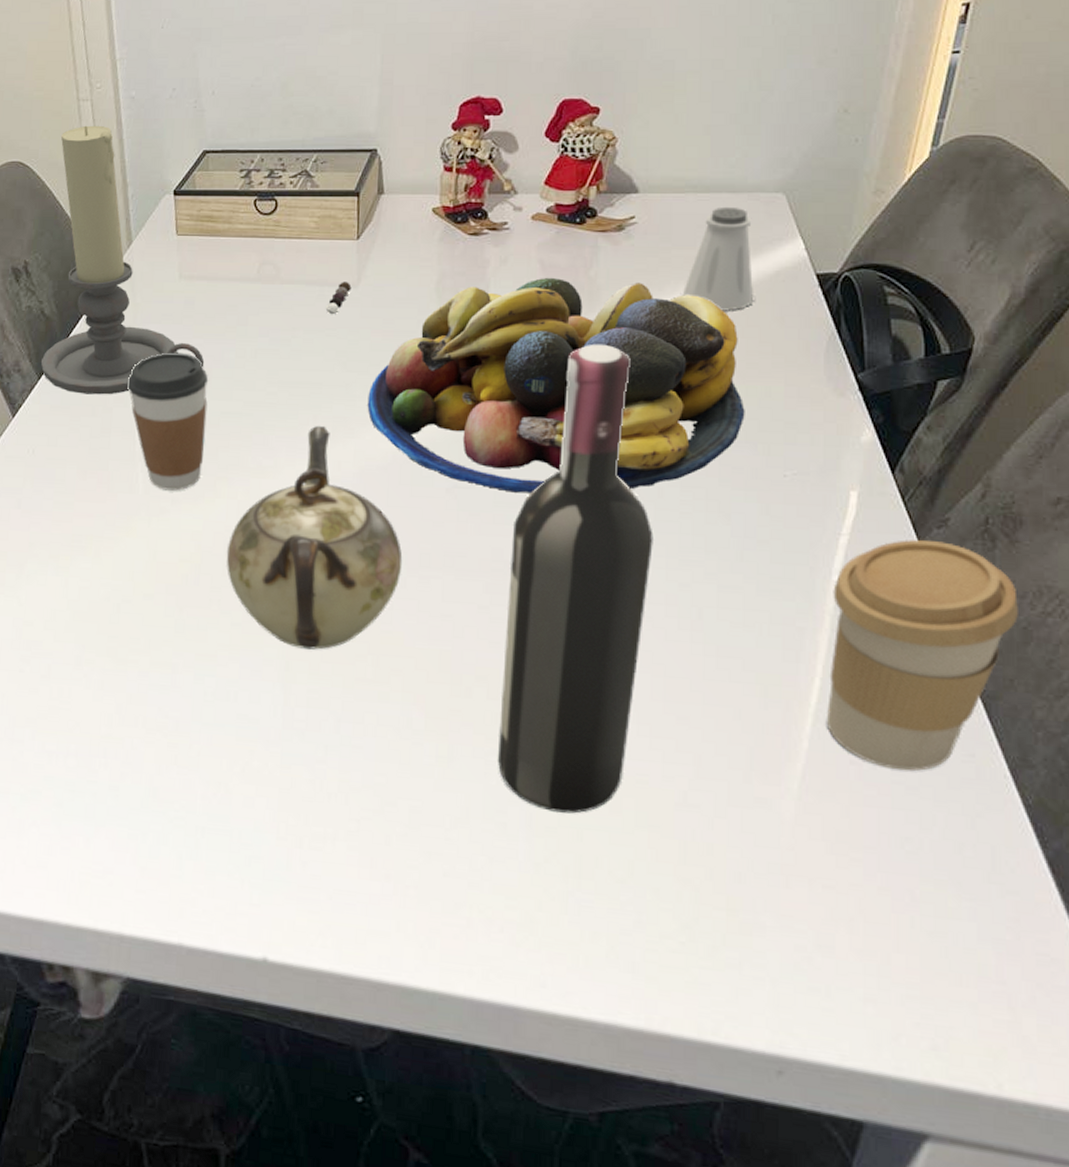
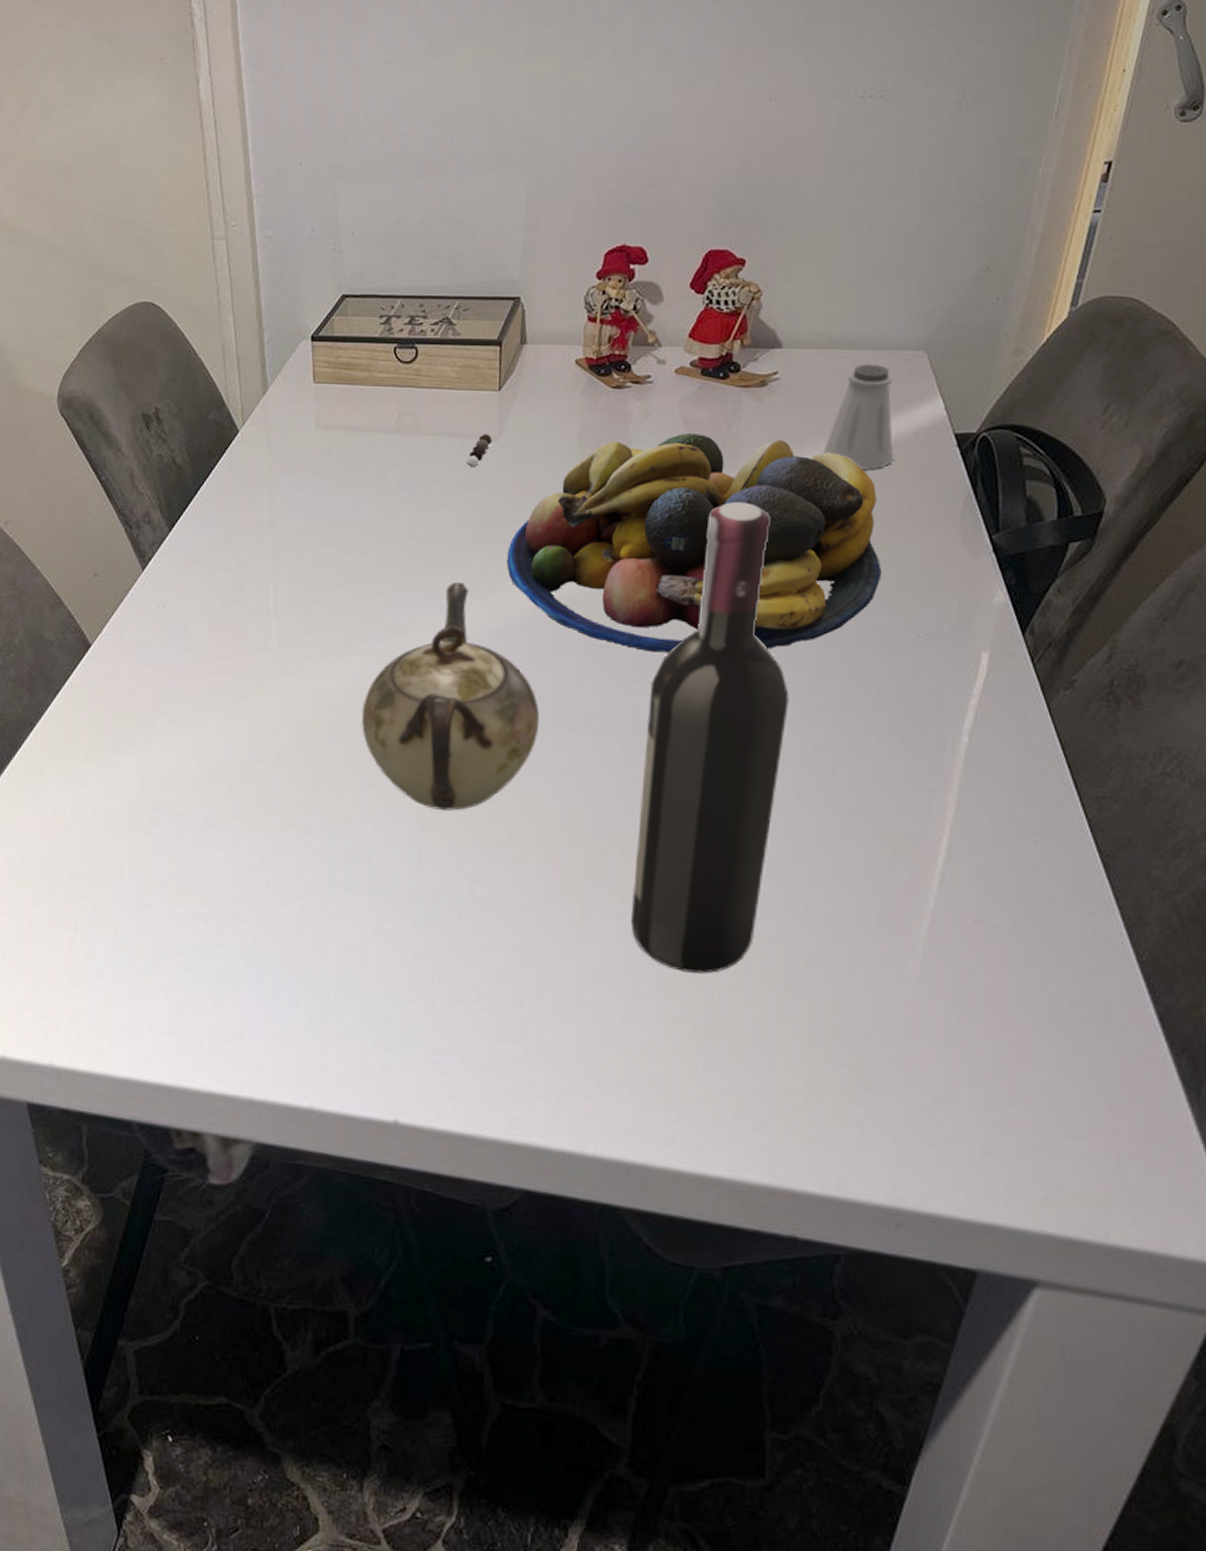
candle holder: present [40,125,205,395] -> none [171,265,342,548]
coffee cup: present [126,352,209,491] -> none [260,504,346,648]
coffee cup: present [826,540,1018,771] -> none [952,701,1139,930]

